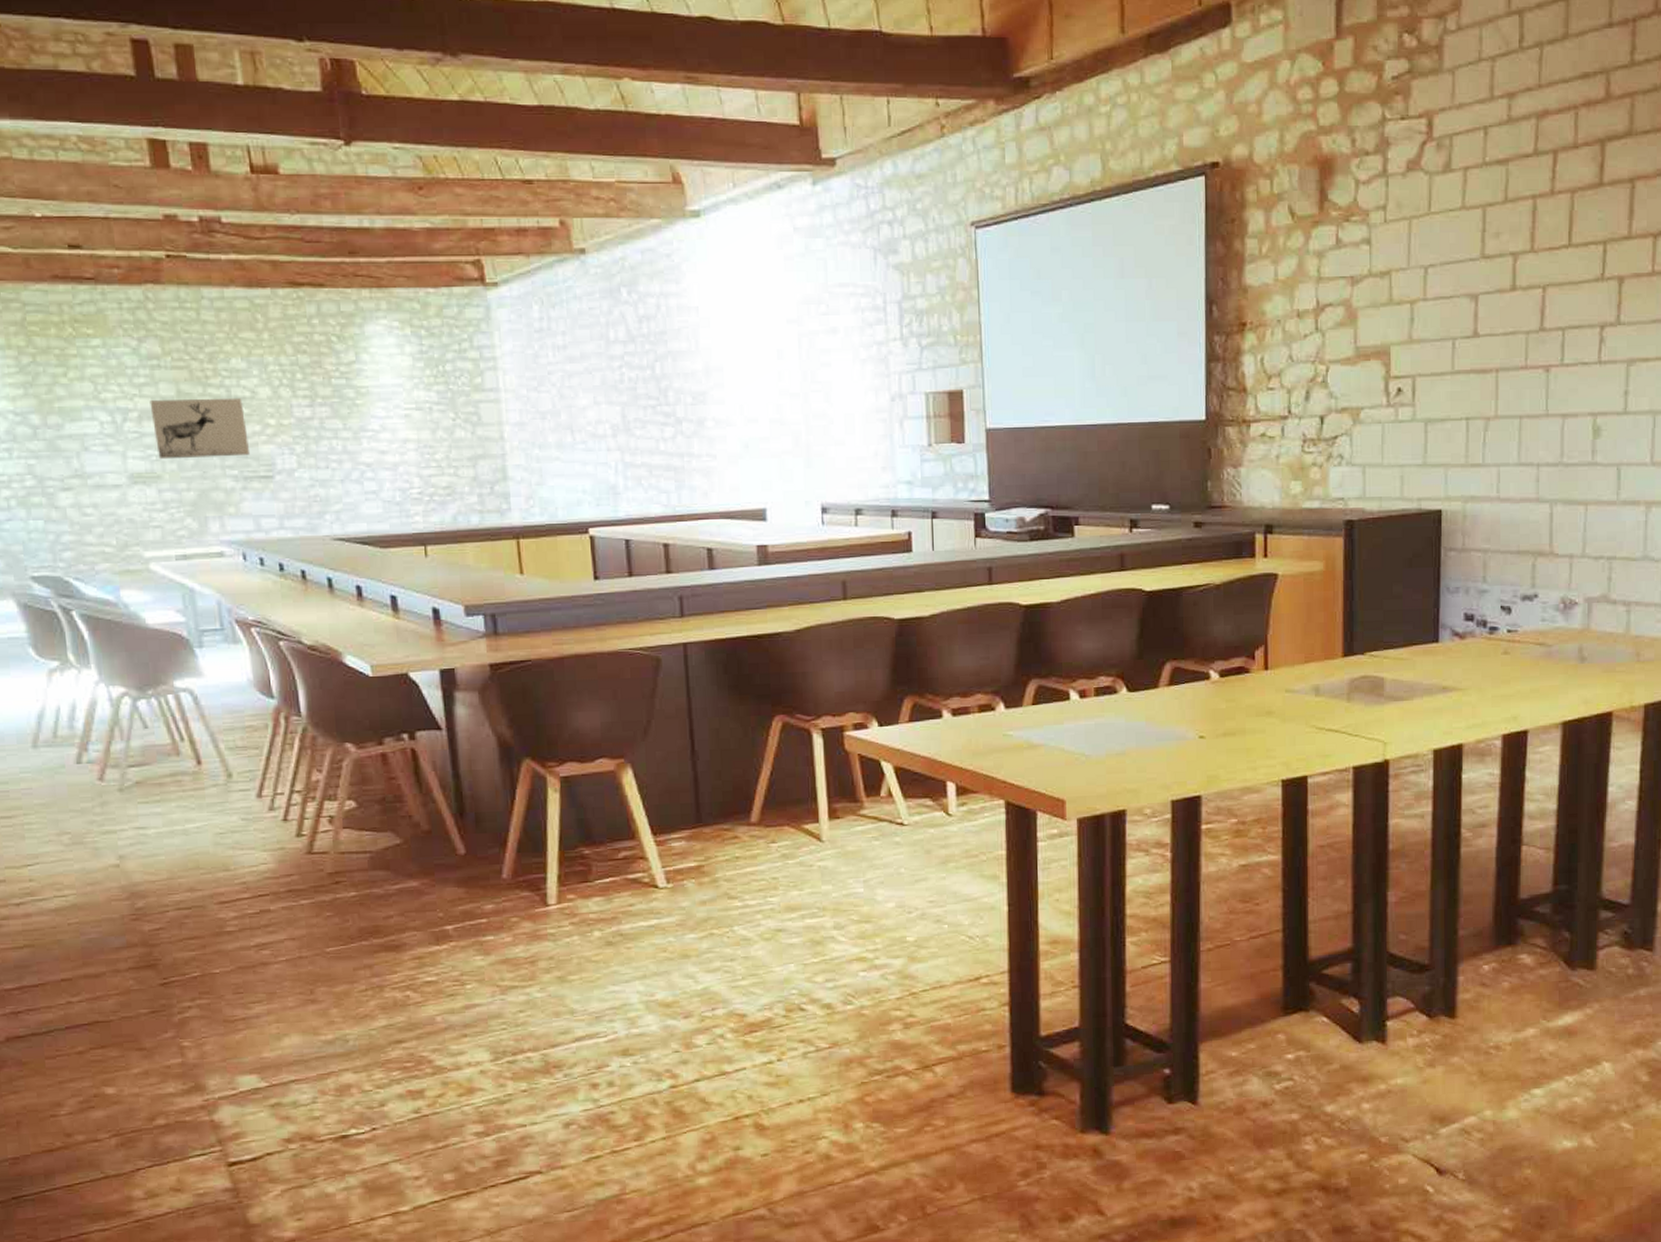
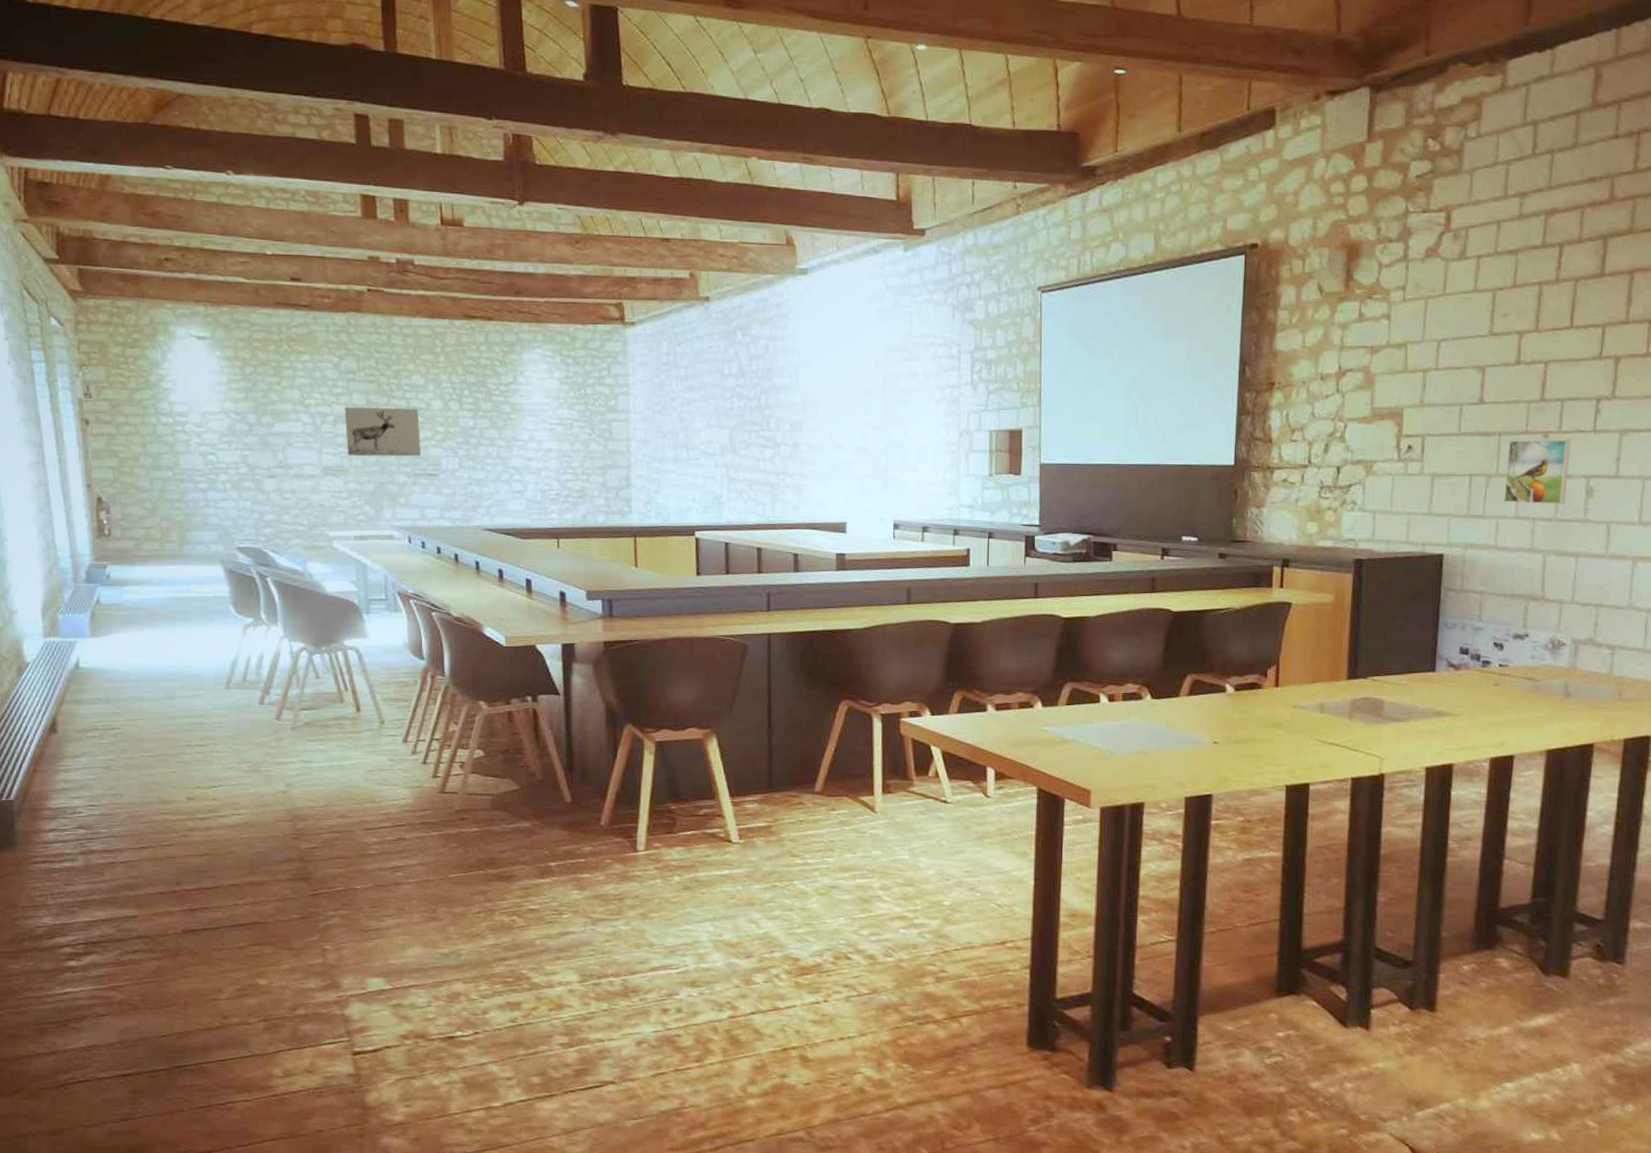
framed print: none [1505,373,1574,448] -> present [1504,439,1571,504]

